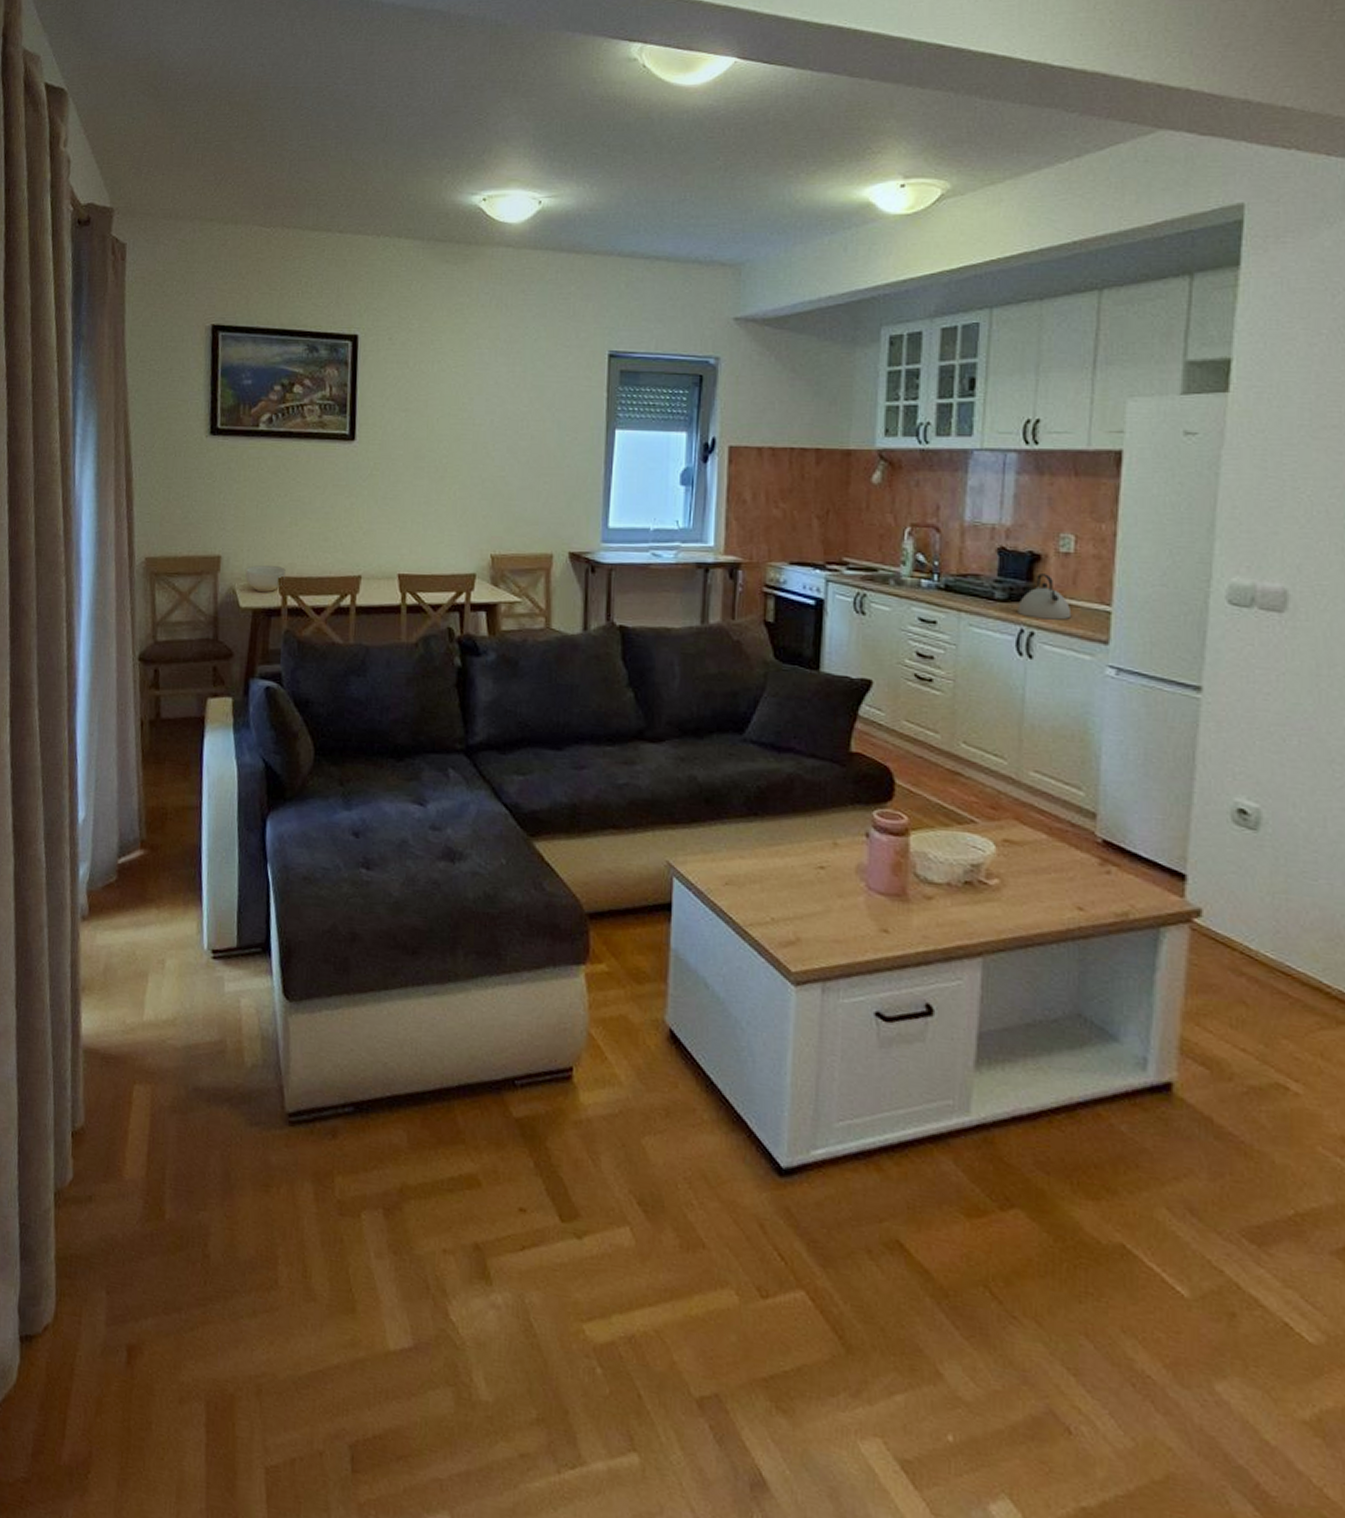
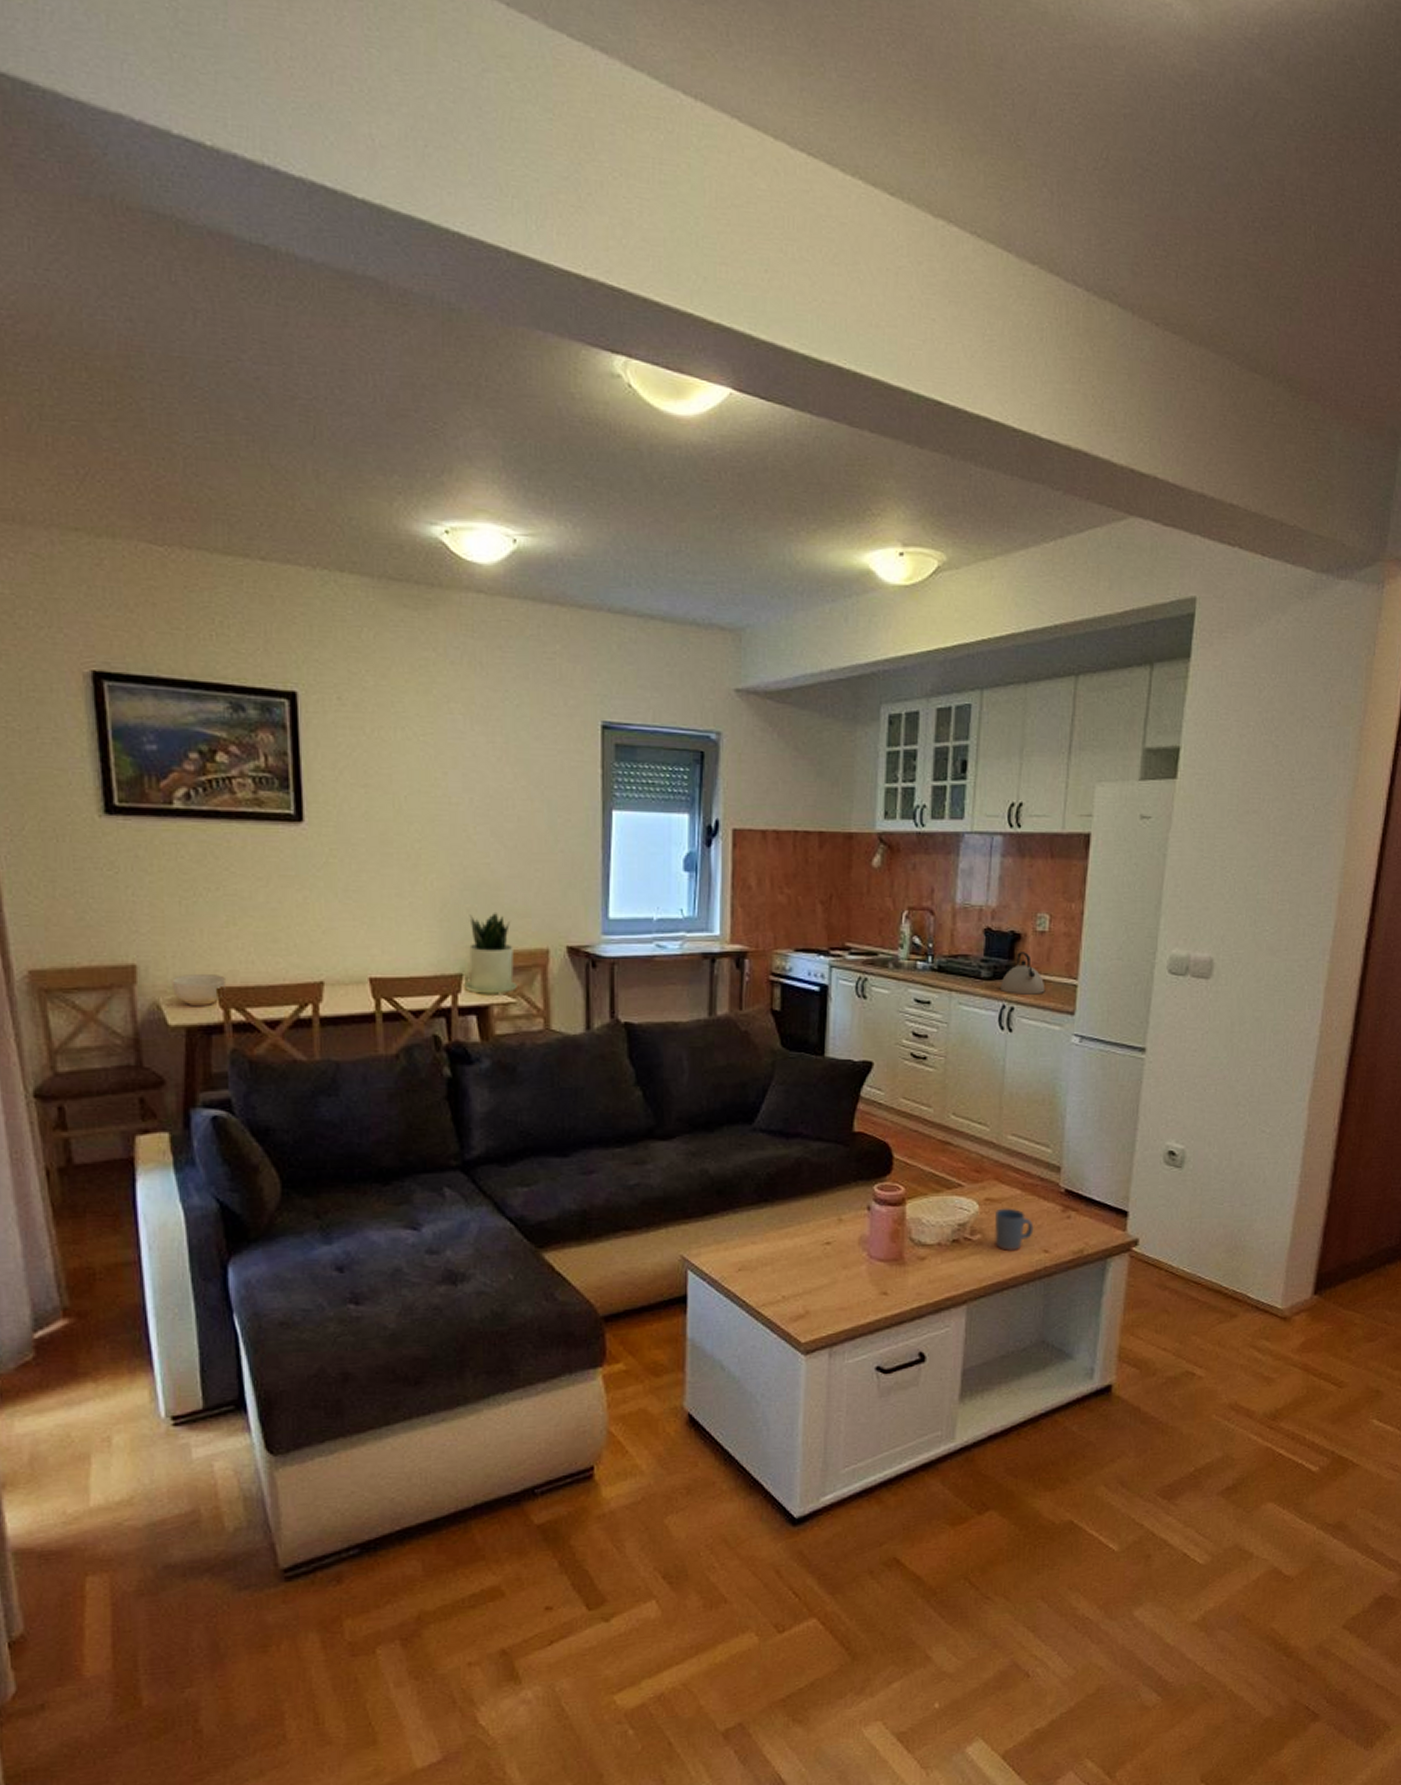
planter: none [477,519,524,594] -> present [465,911,519,994]
mug: none [1014,852,1064,904] -> present [994,1208,1034,1252]

